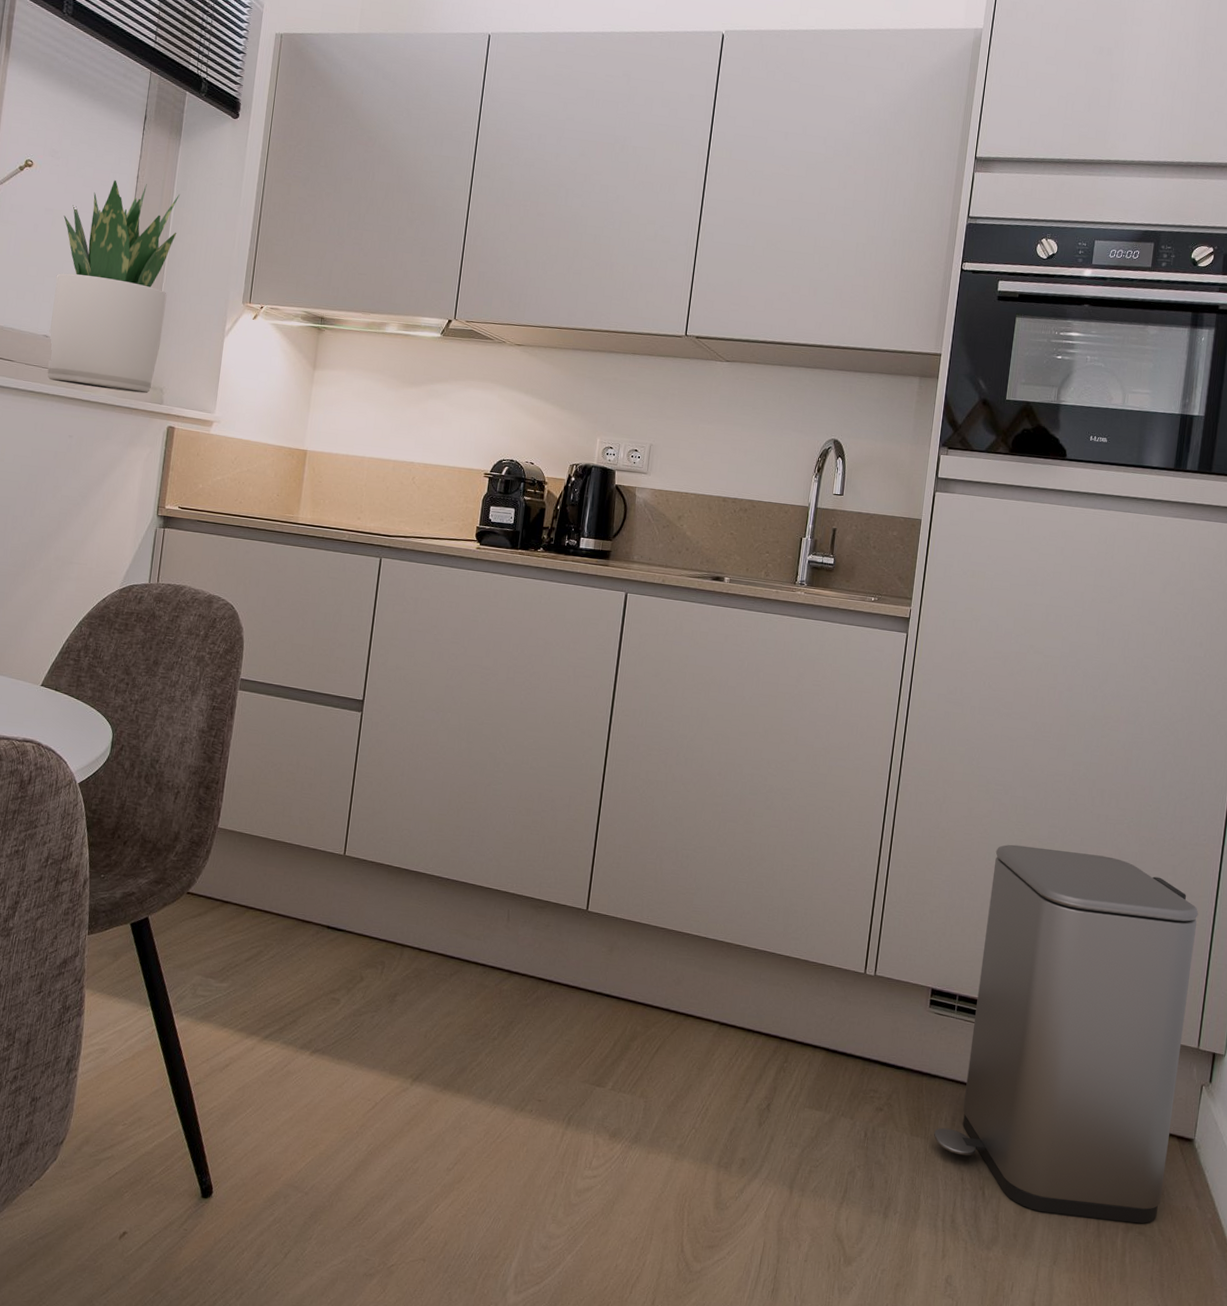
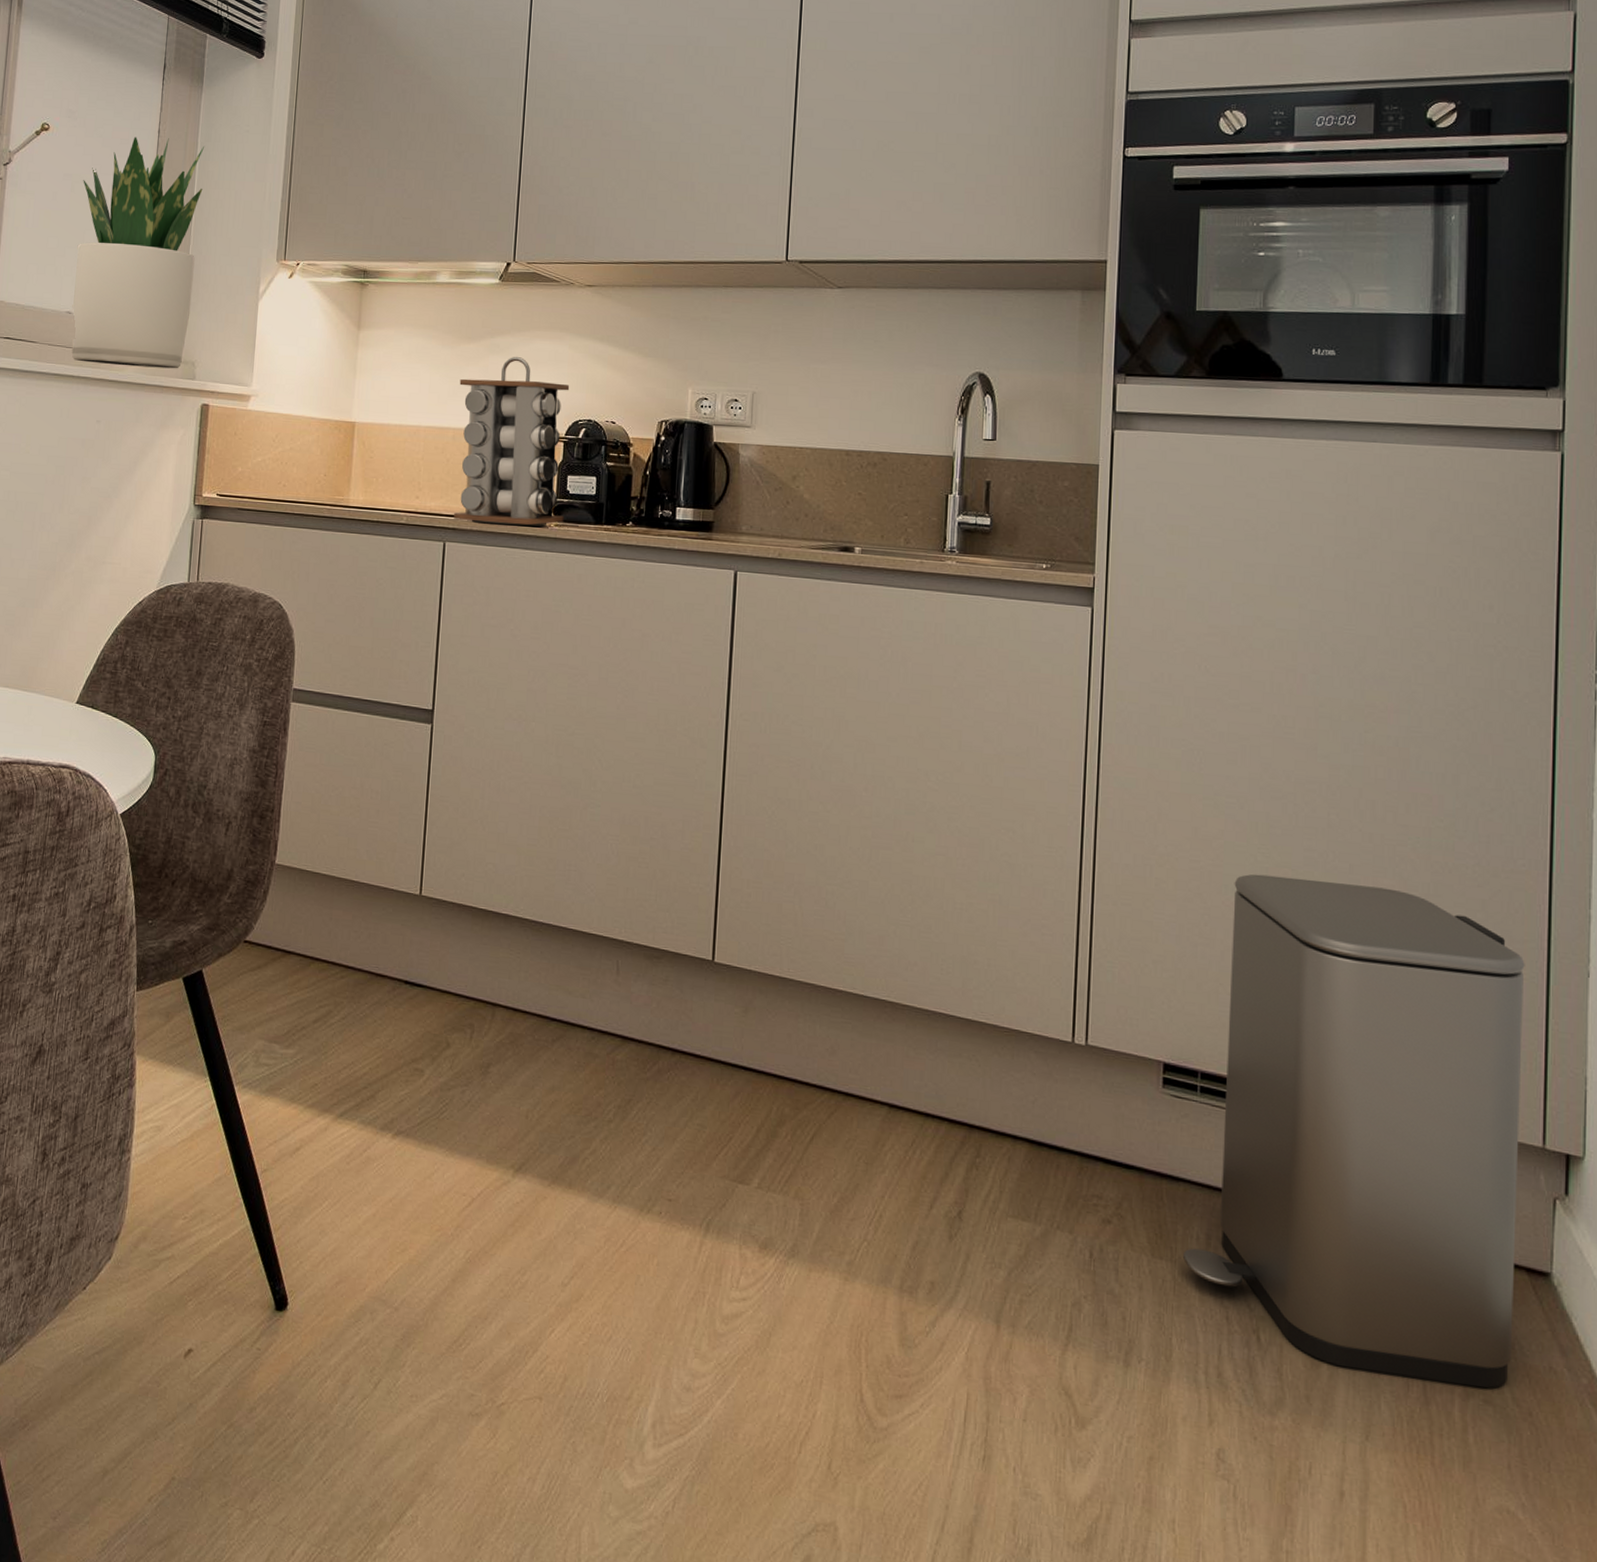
spice rack: none [390,401,497,549] -> present [454,356,570,527]

